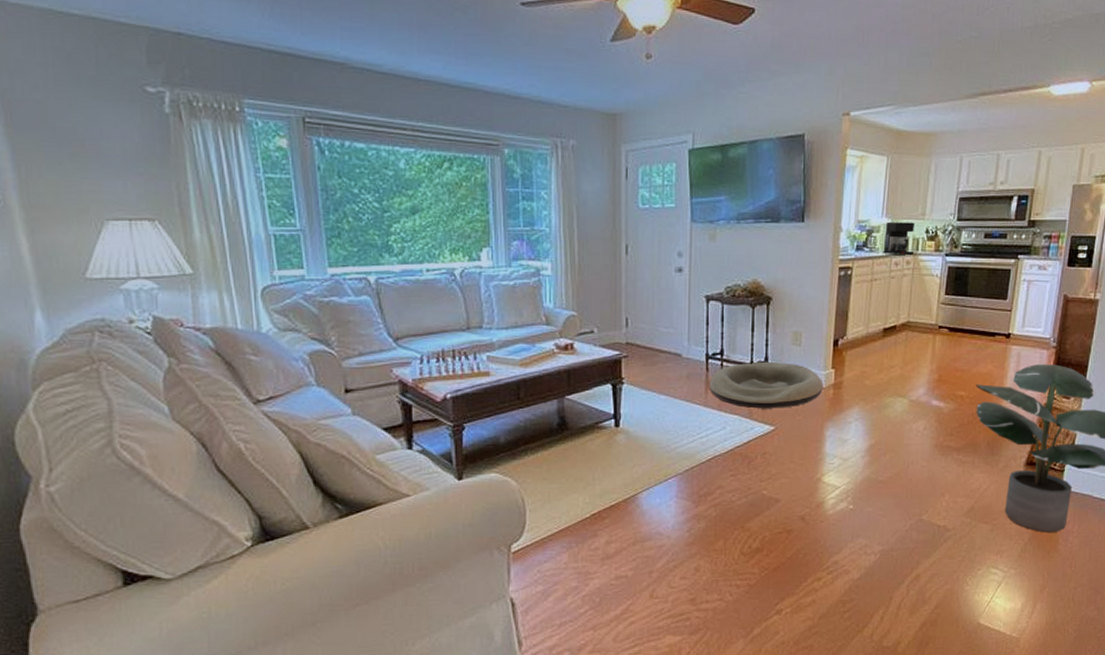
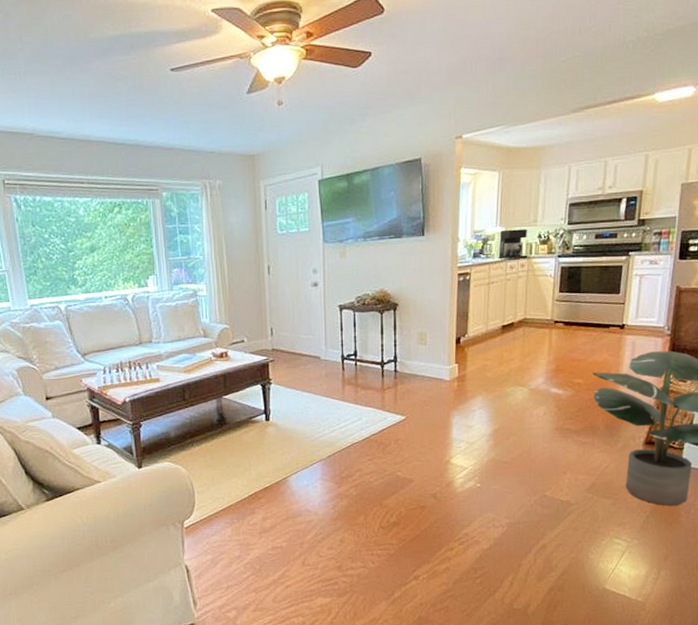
dog bed: present [709,361,823,409] -> none [345,359,448,402]

